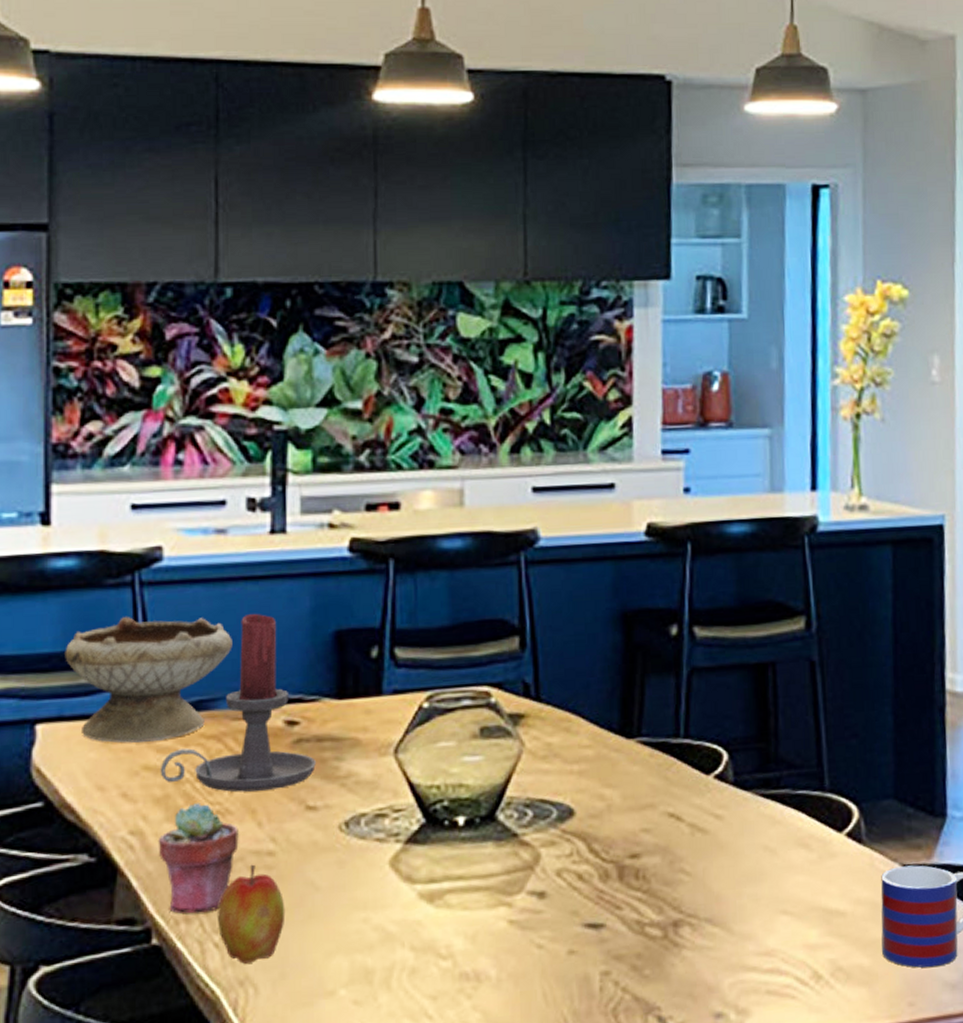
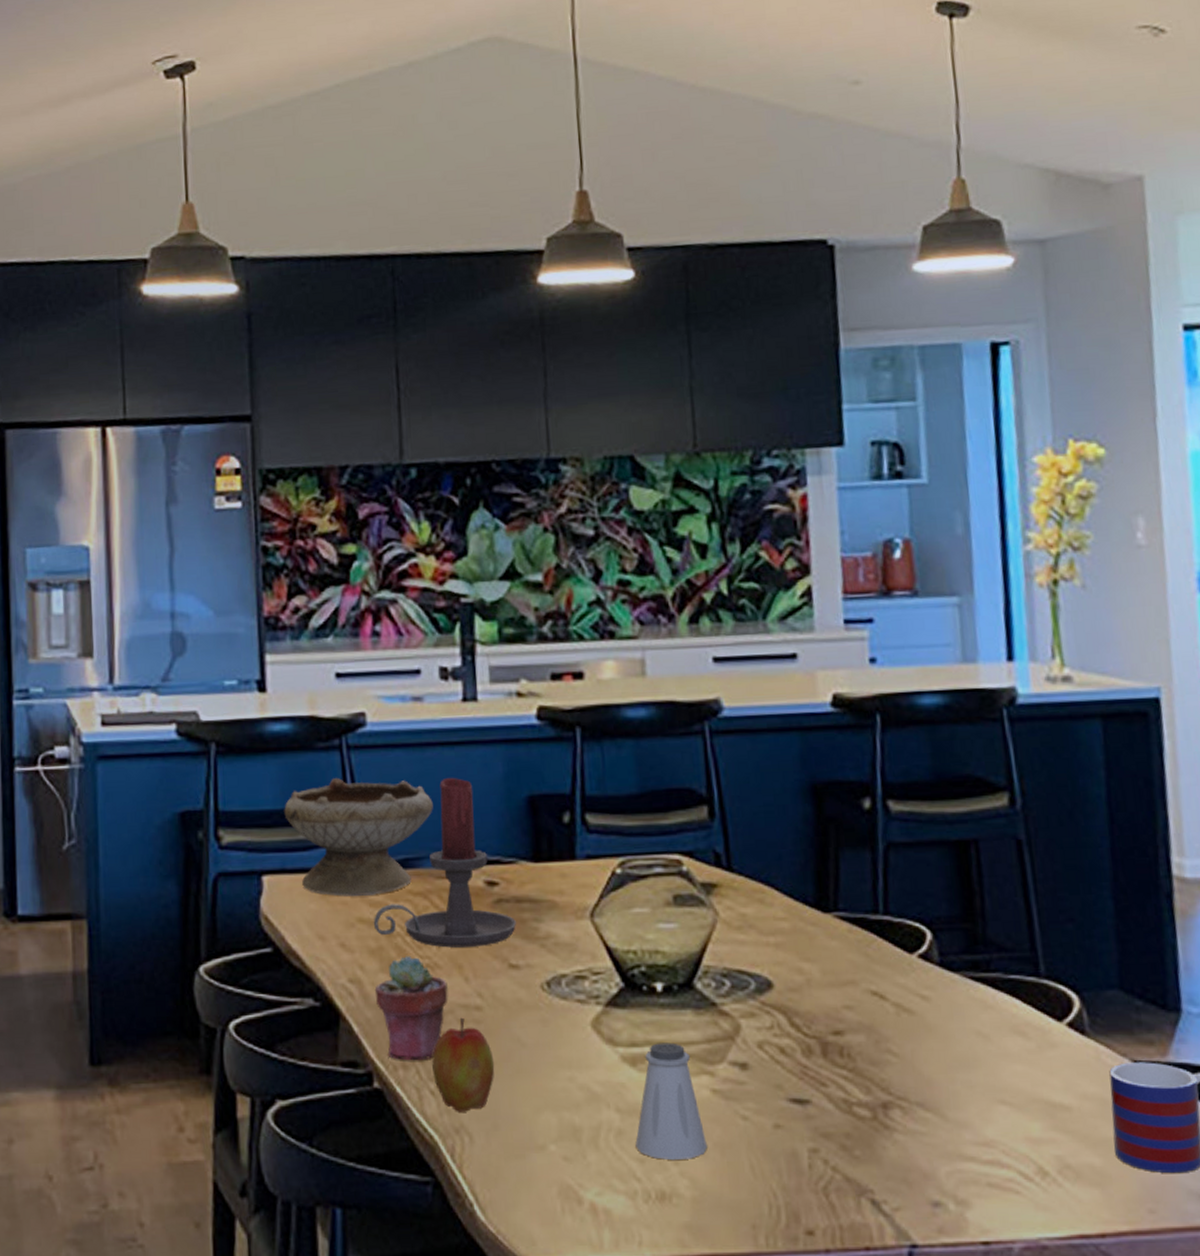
saltshaker: none [429,876,501,995] -> present [635,1042,707,1161]

